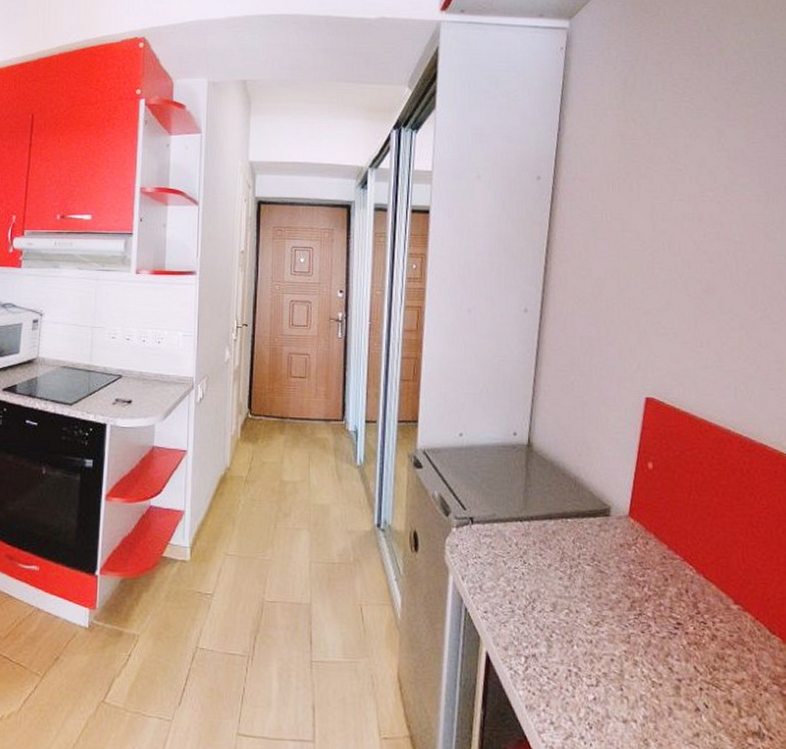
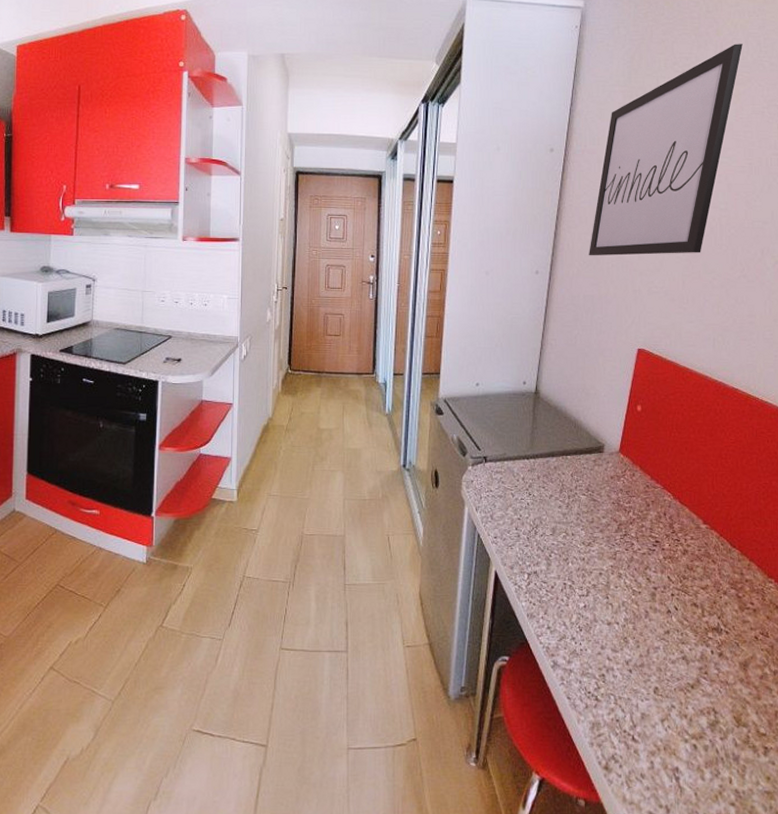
wall art: none [584,63,751,293] -> present [589,44,743,256]

